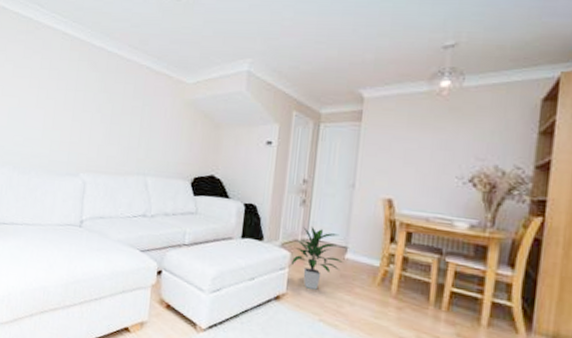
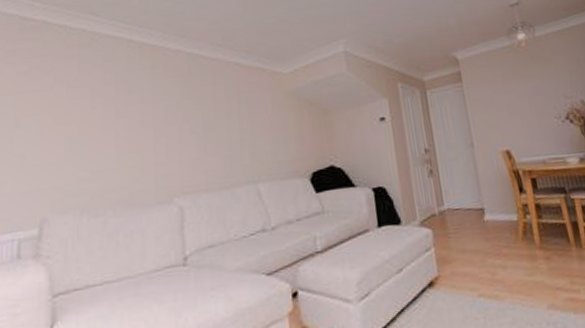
indoor plant: present [290,226,343,290] -> none [433,196,484,264]

